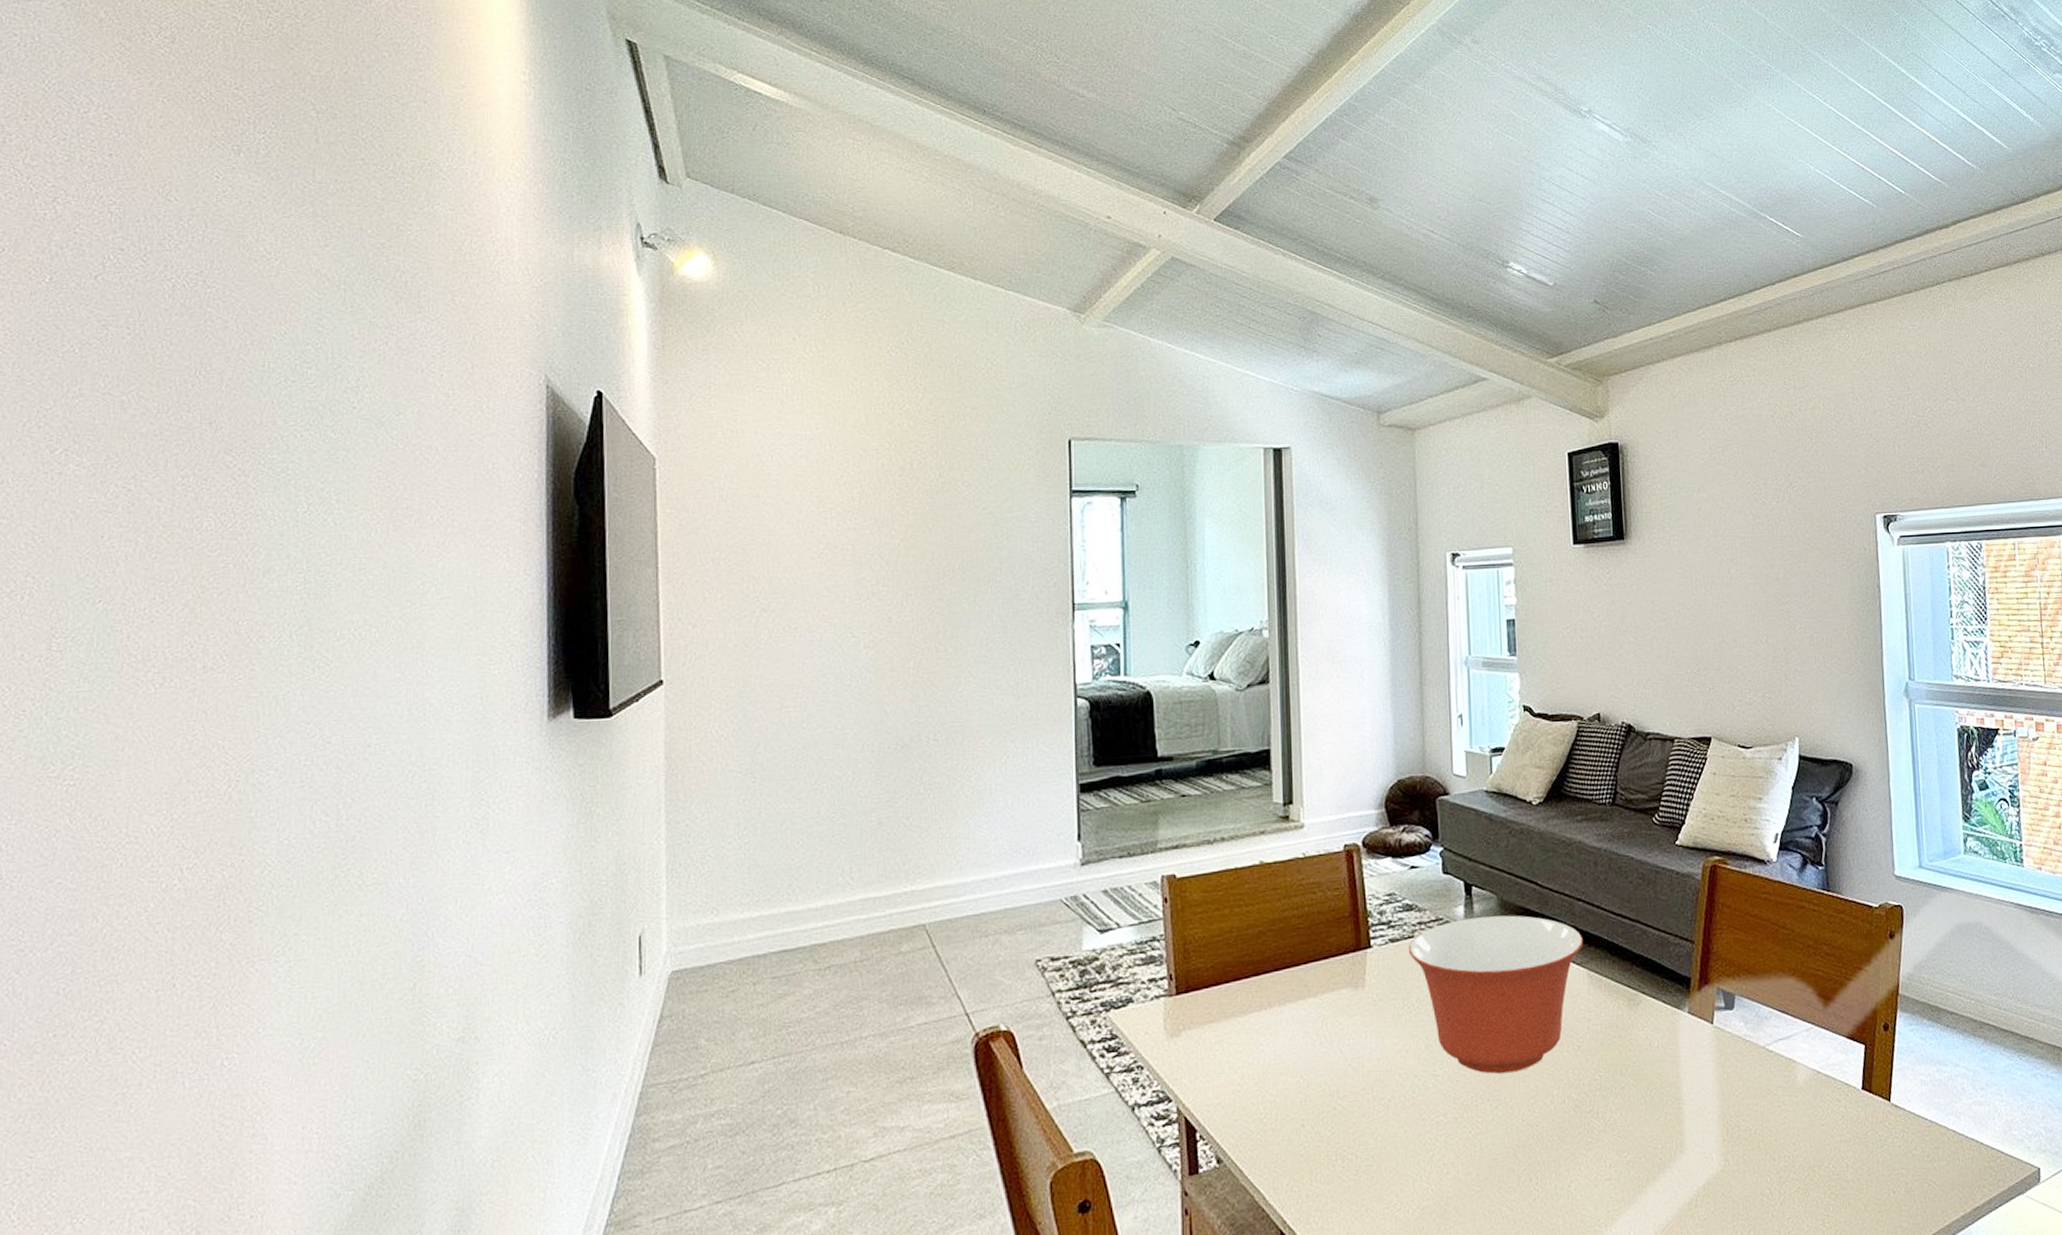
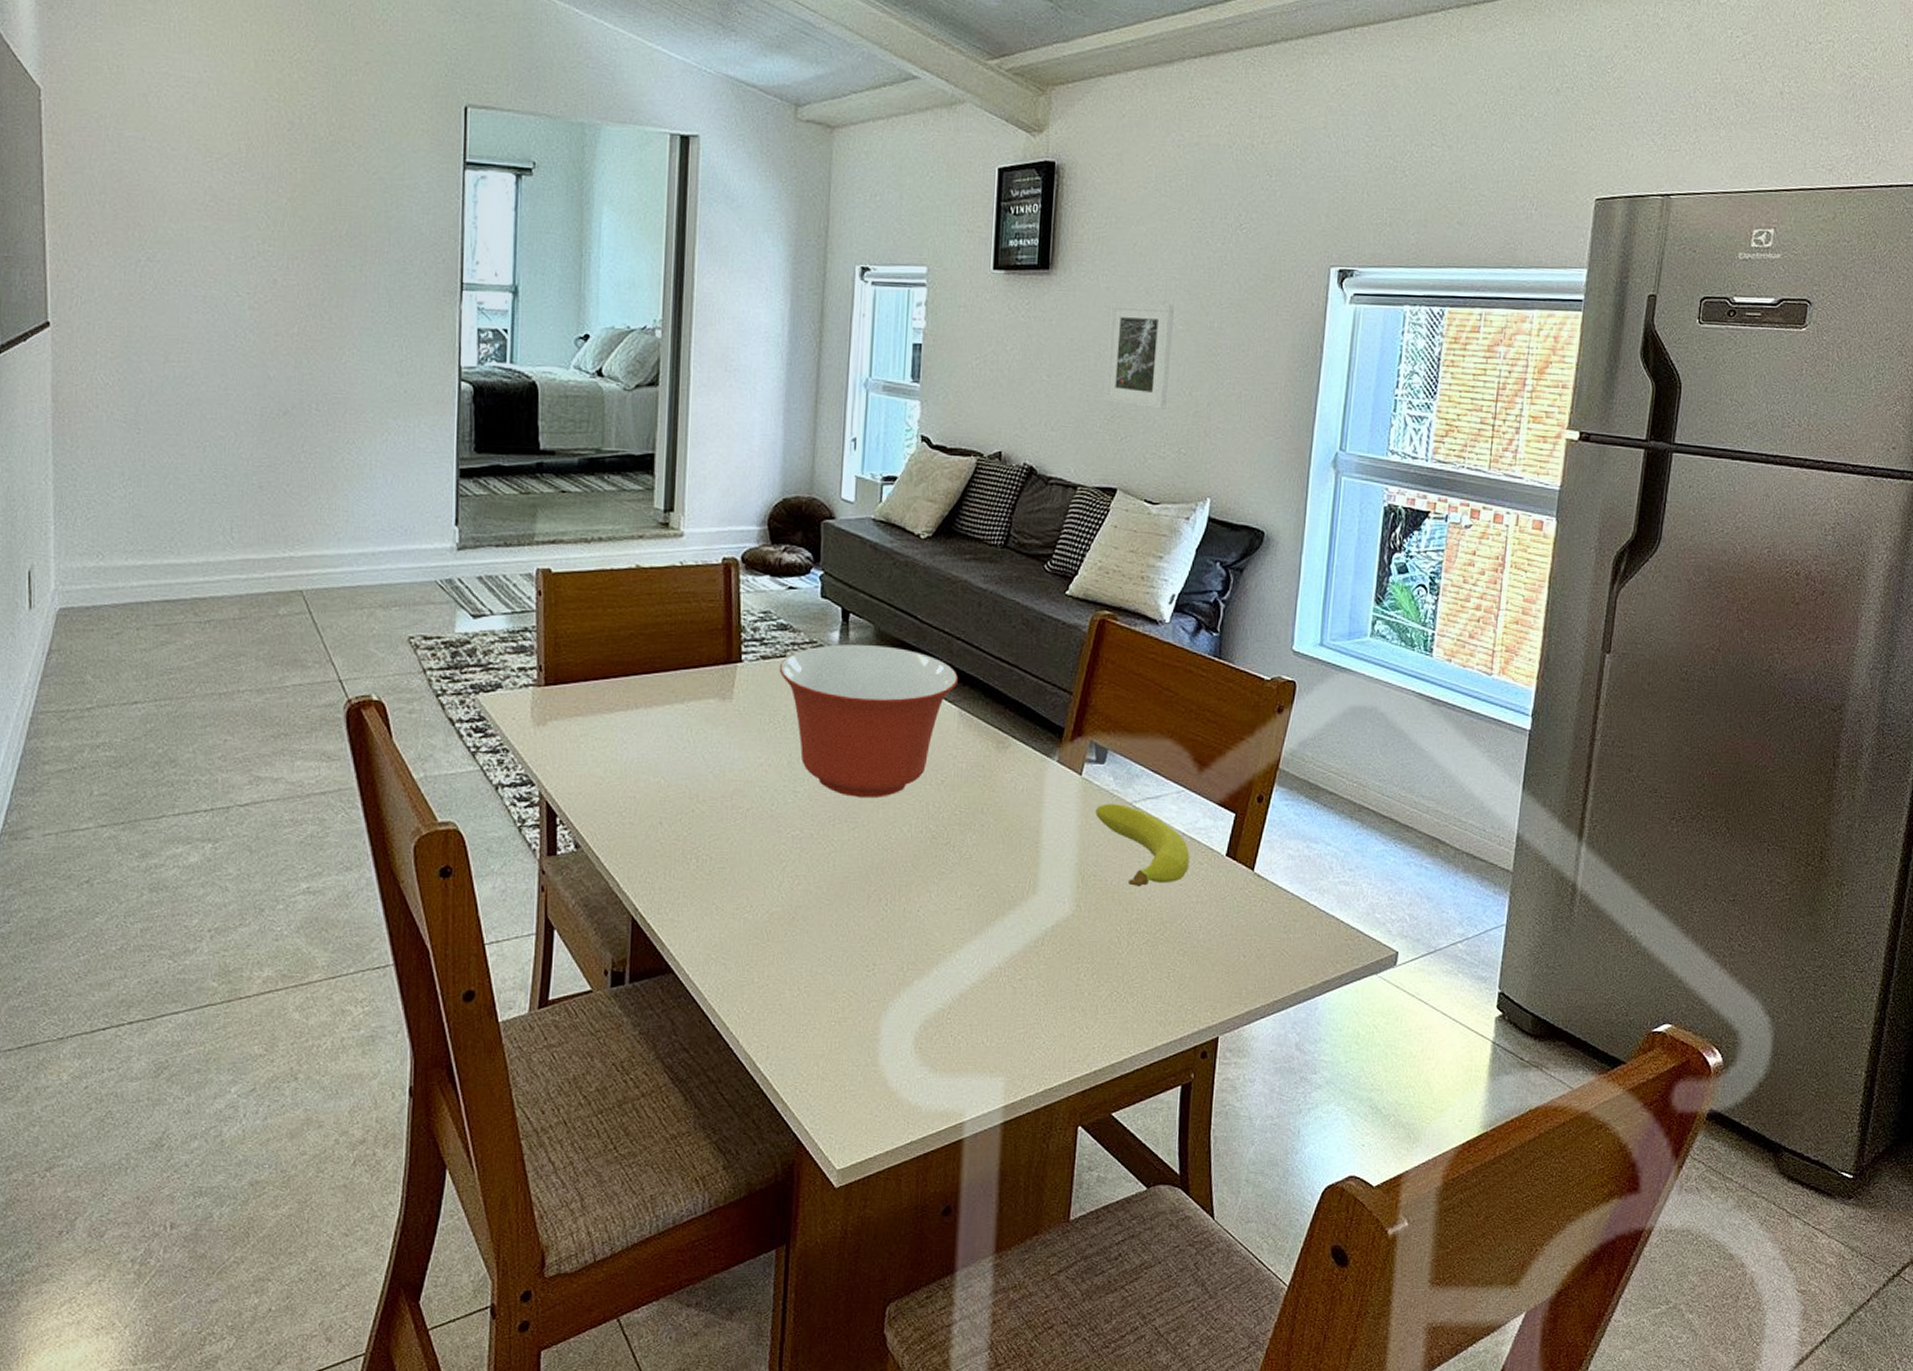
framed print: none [1683,560,1747,659] -> present [1102,301,1174,410]
fruit: none [1731,1048,1828,1133] -> present [1095,804,1190,887]

